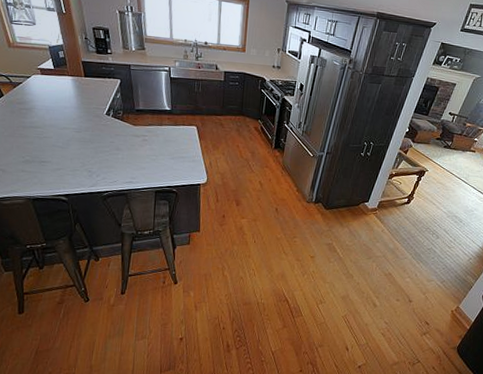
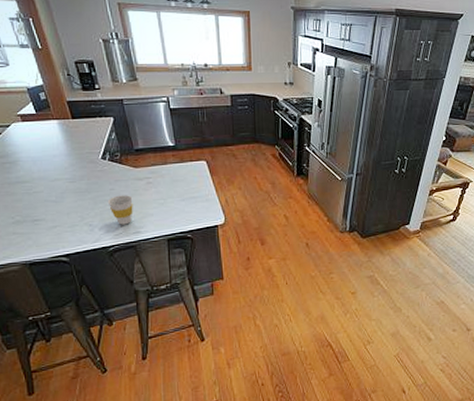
cup: none [107,148,129,175] -> present [107,195,133,225]

